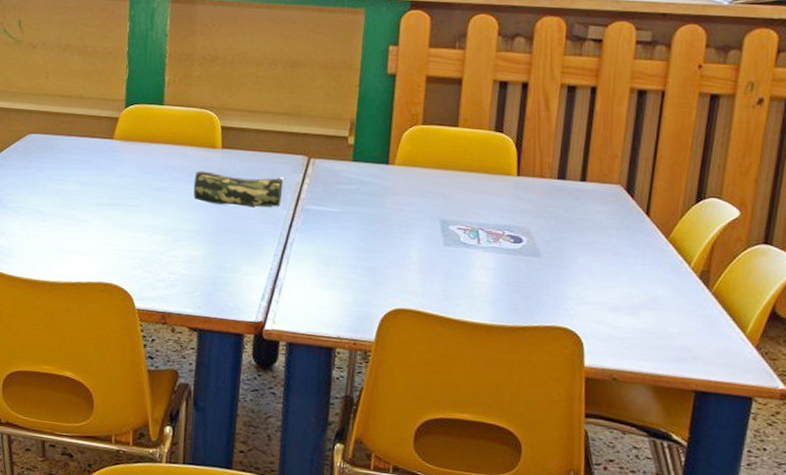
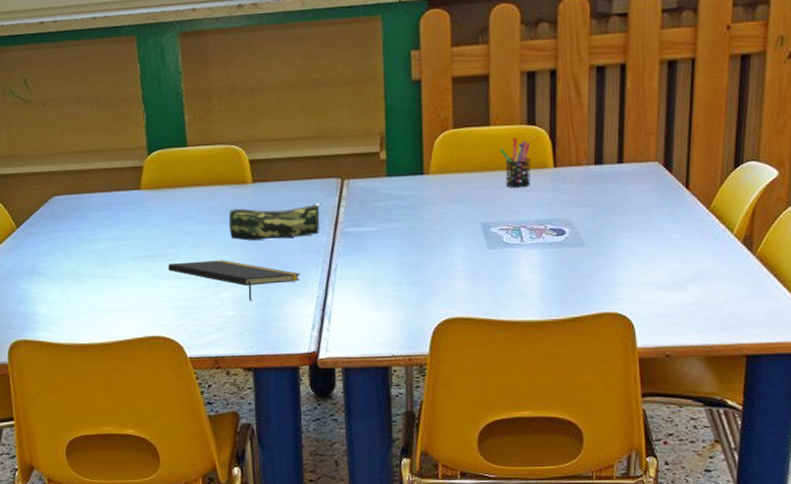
notepad: none [129,214,257,263] -> present [168,260,301,301]
pen holder: none [465,141,496,192] -> present [500,137,531,189]

